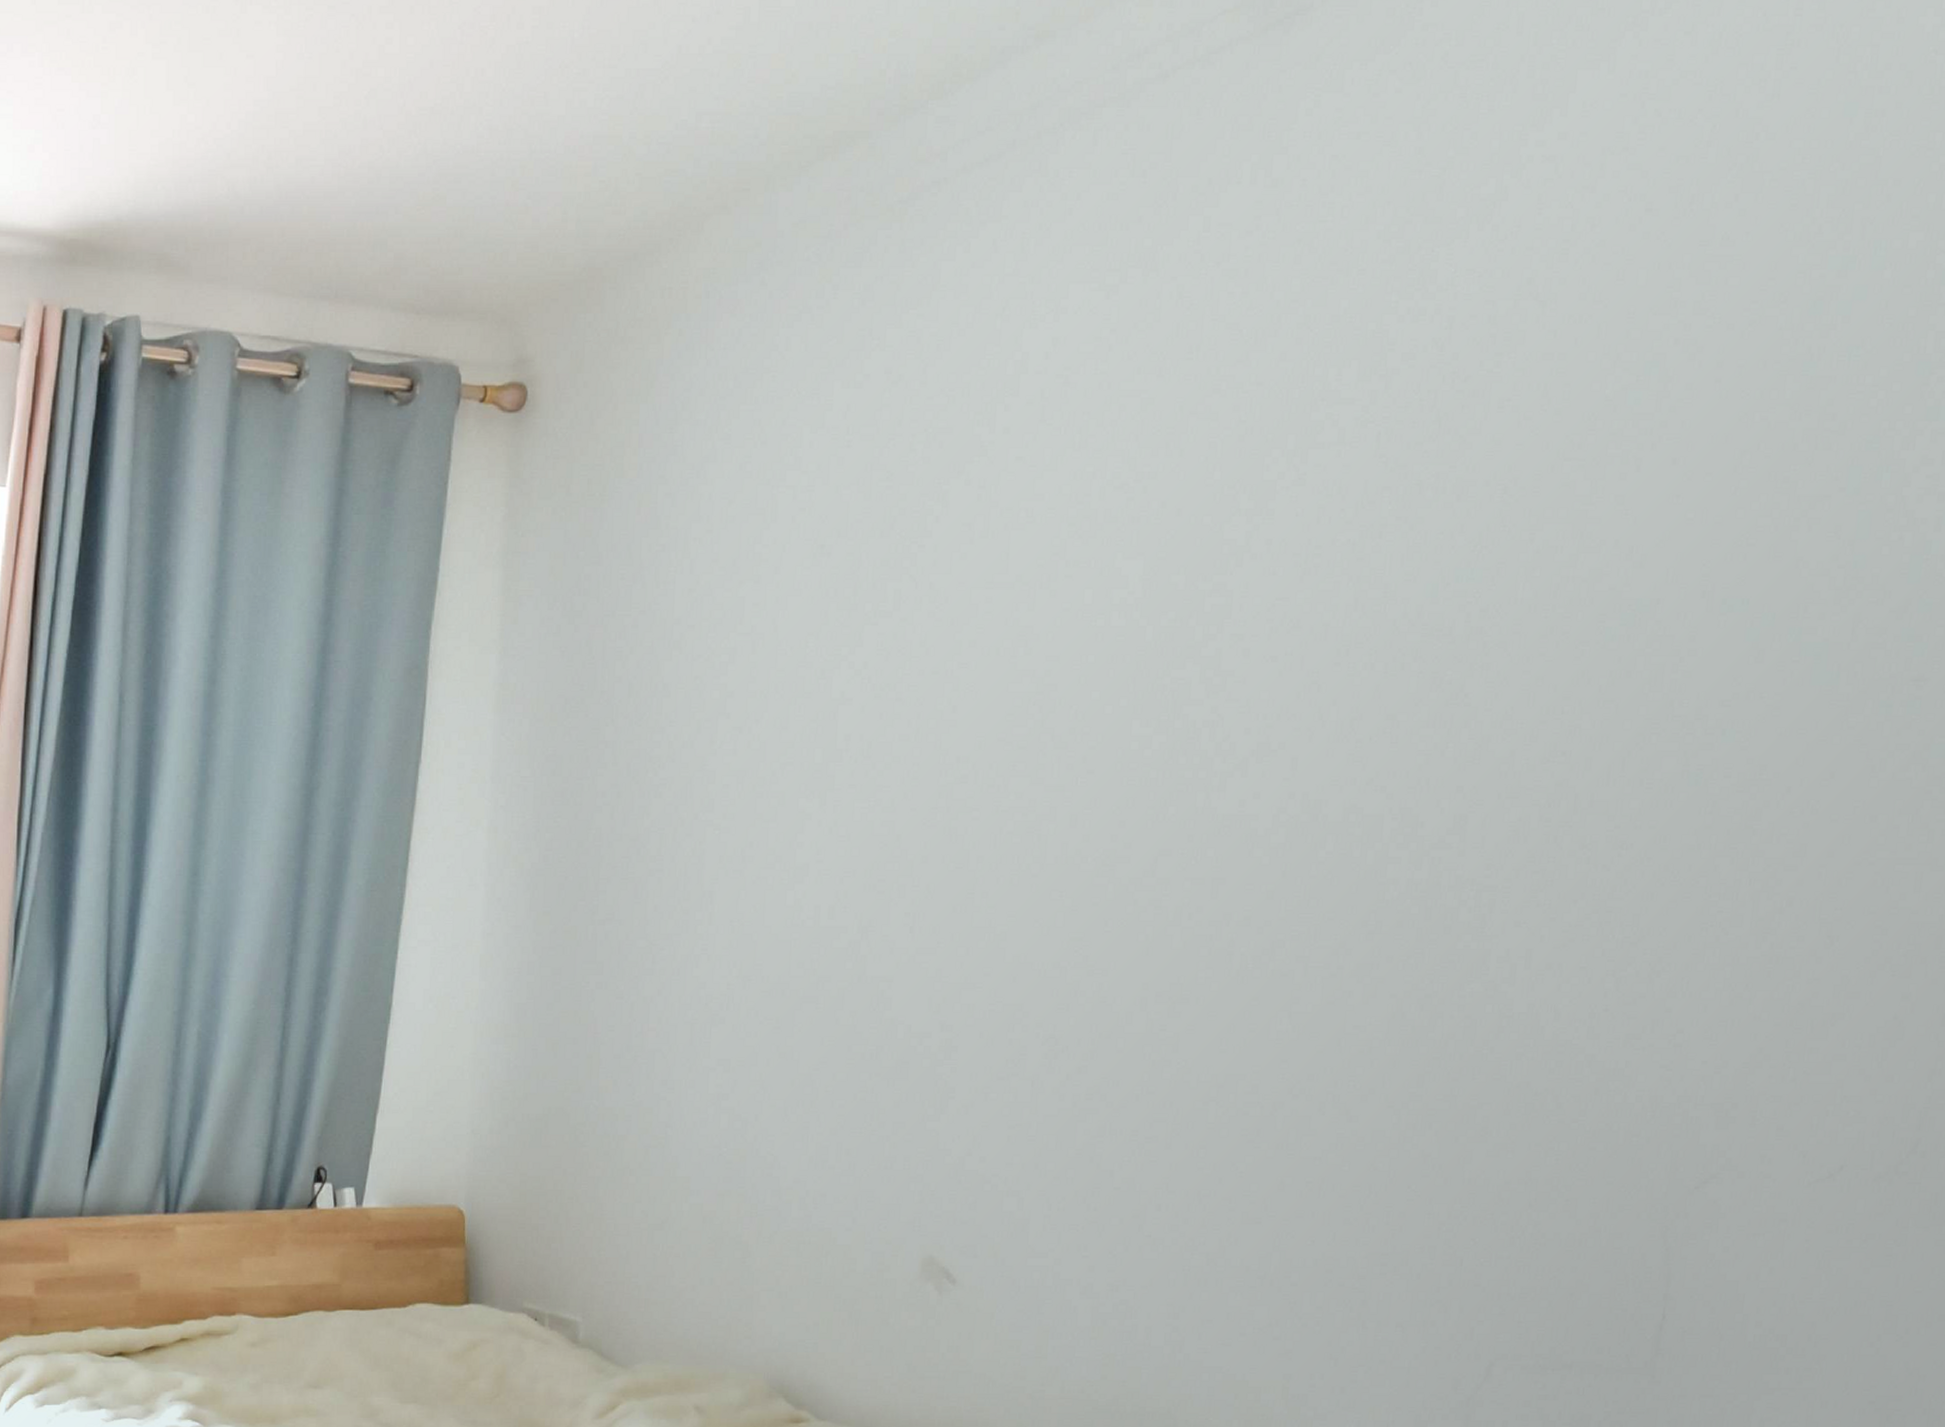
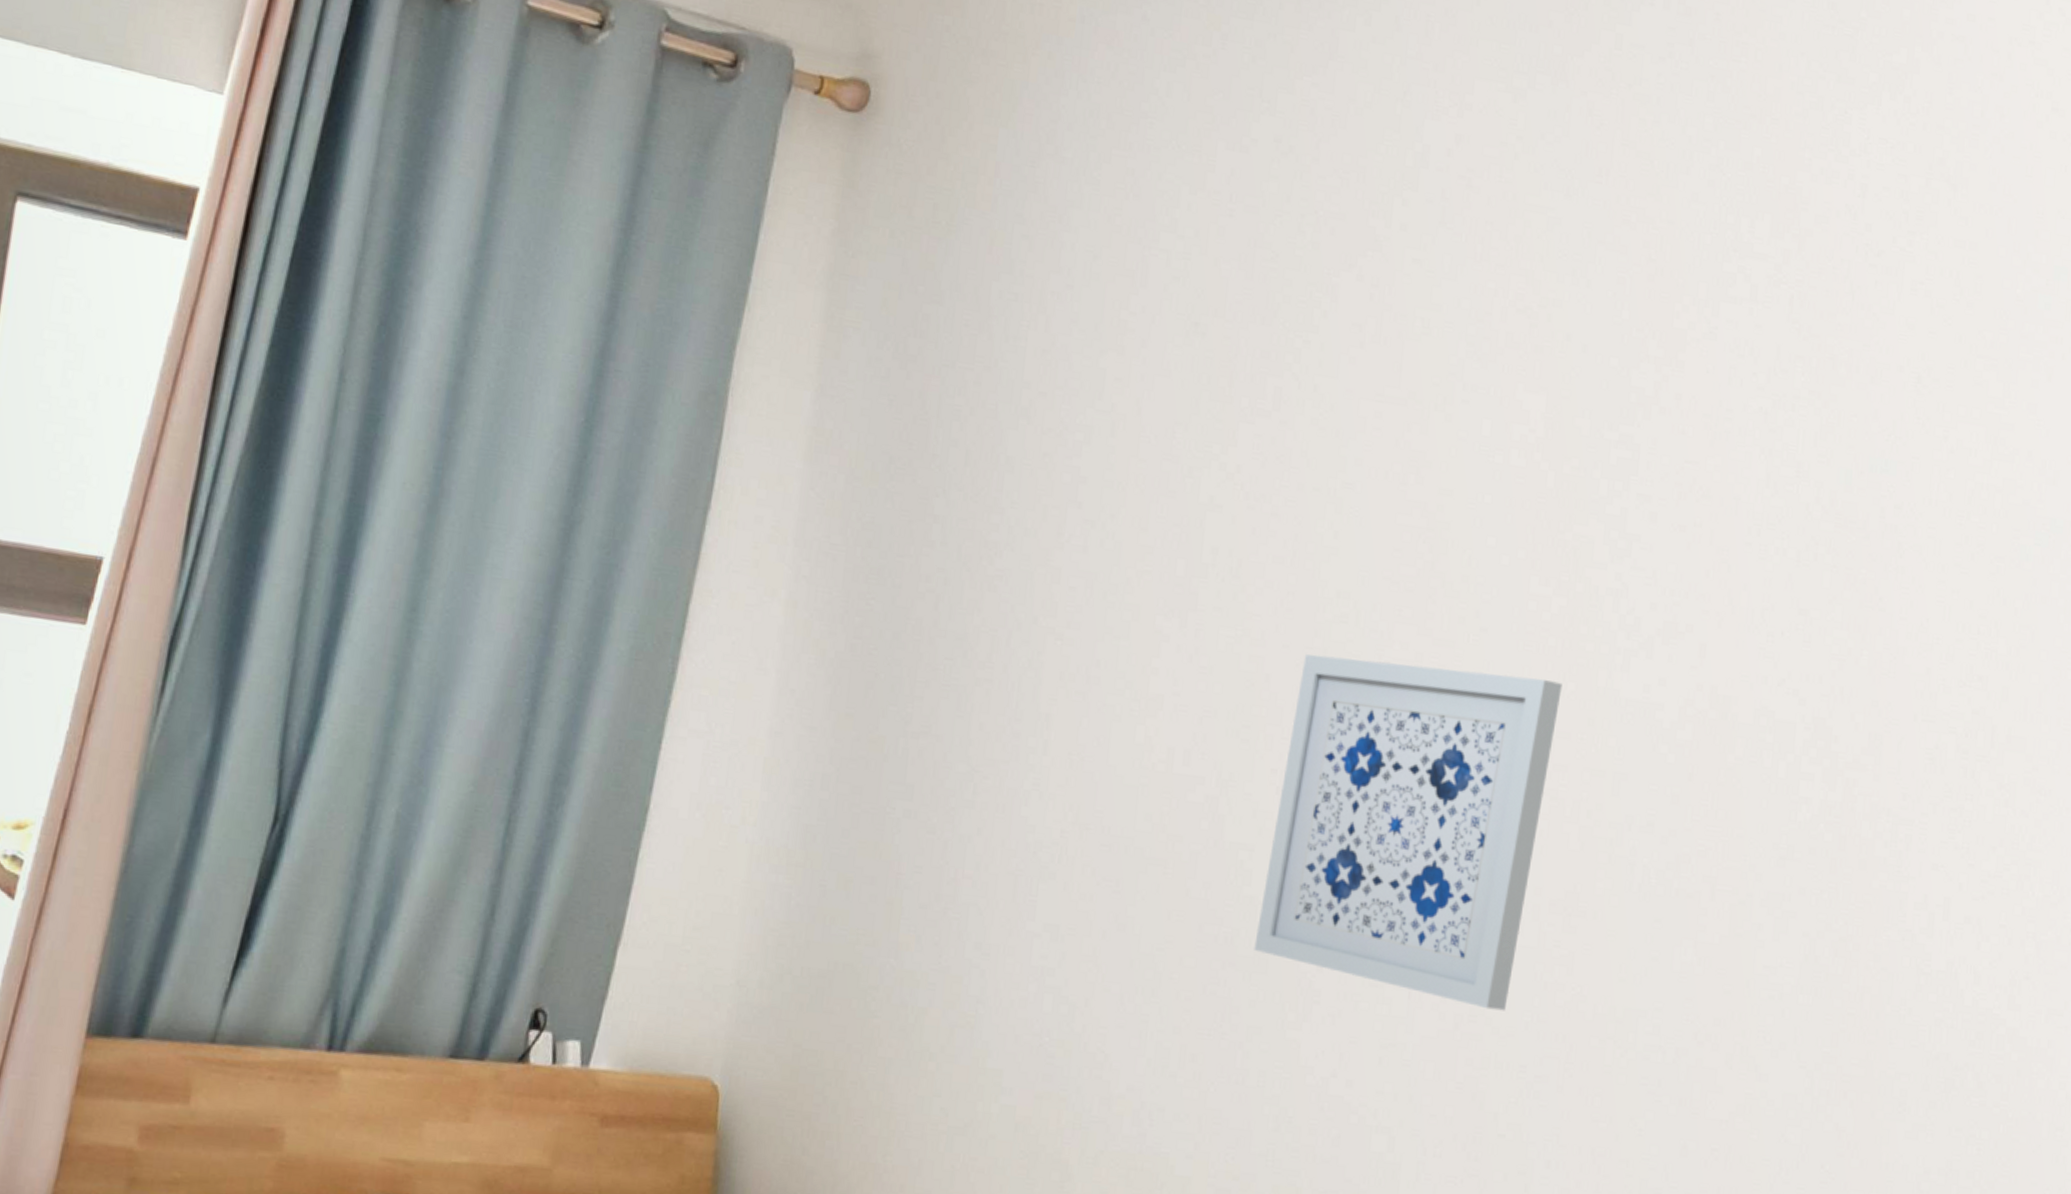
wall art: none [896,808,1164,1088] -> present [1254,654,1562,1011]

